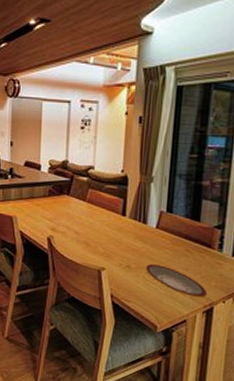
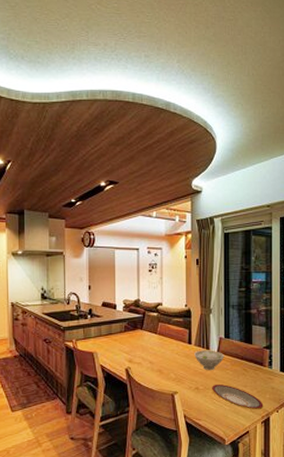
bowl: none [128,224,165,248] -> present [194,350,225,371]

